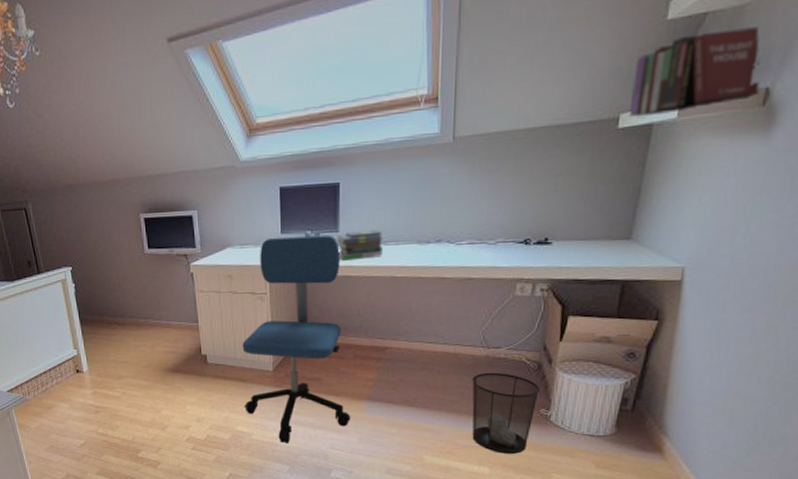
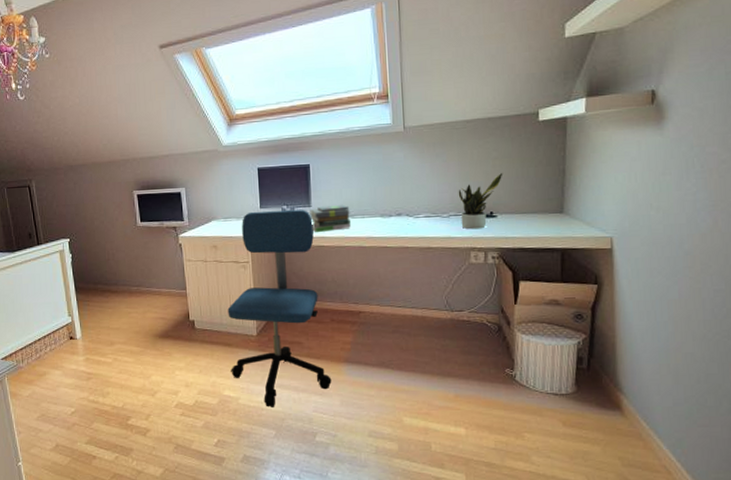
waste bin: present [472,372,541,454] -> none [440,334,503,414]
potted plant: none [509,192,566,258] -> present [458,173,503,230]
books: present [628,27,760,118] -> none [545,44,647,113]

